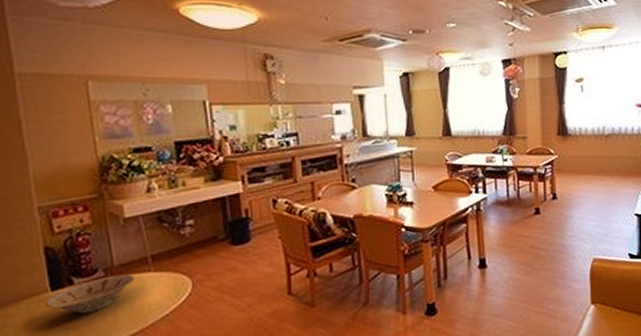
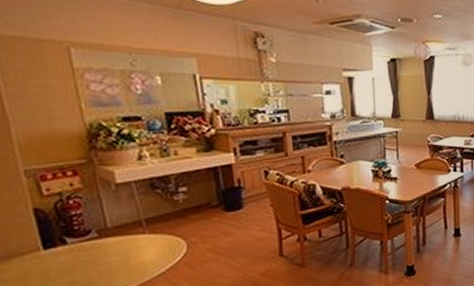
bowl: present [45,274,134,314] -> none [38,235,129,271]

